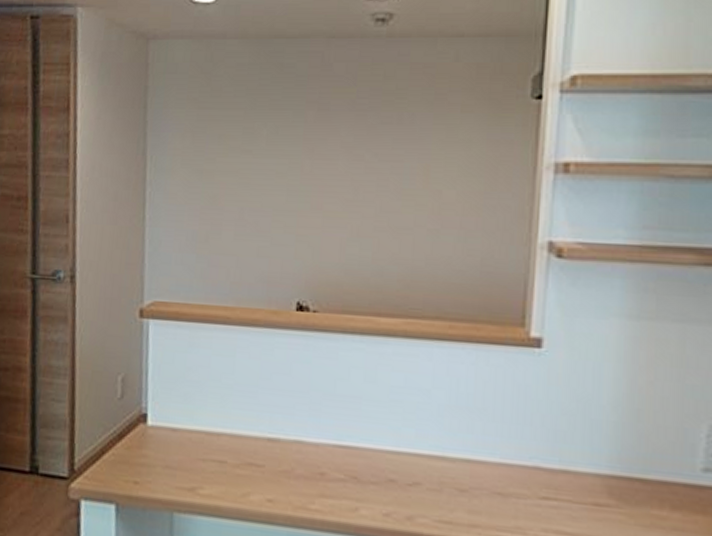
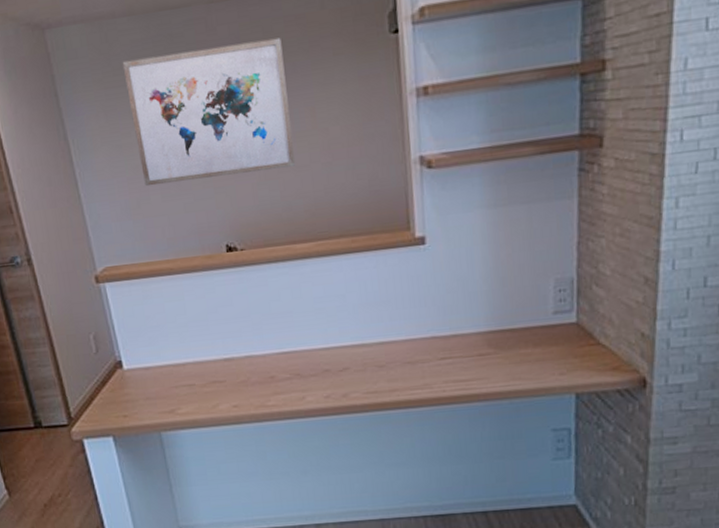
wall art: none [218,83,404,227] -> present [122,37,296,187]

